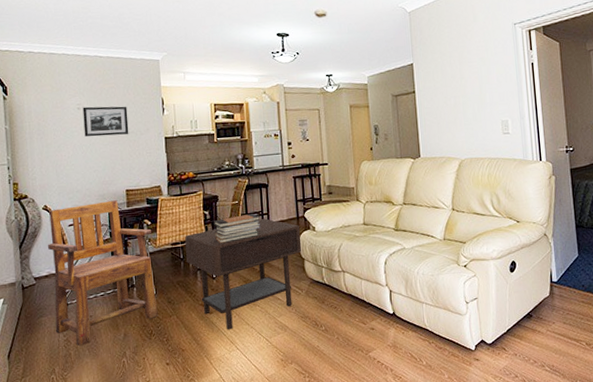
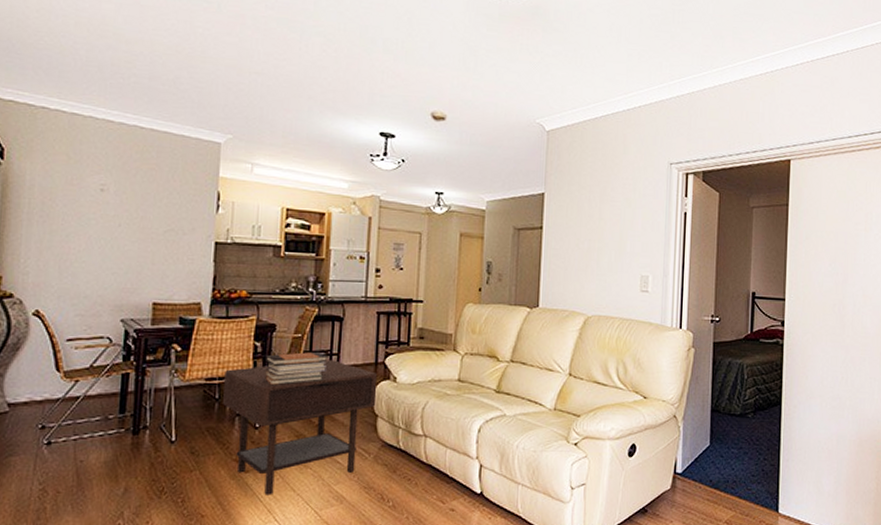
armchair: present [48,200,158,347] -> none [29,314,180,500]
picture frame: present [82,106,129,137] -> none [105,189,170,232]

